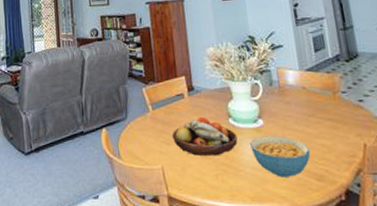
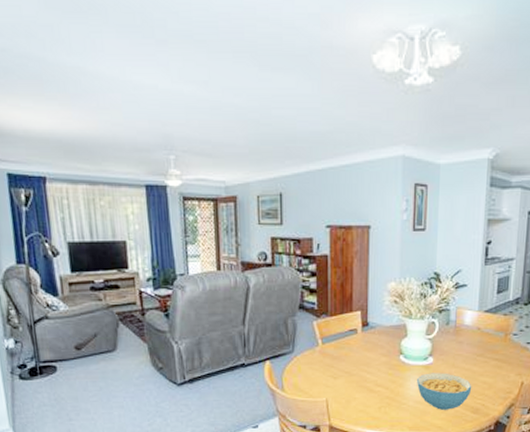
fruit bowl: present [171,116,238,156] -> none [339,352,405,391]

